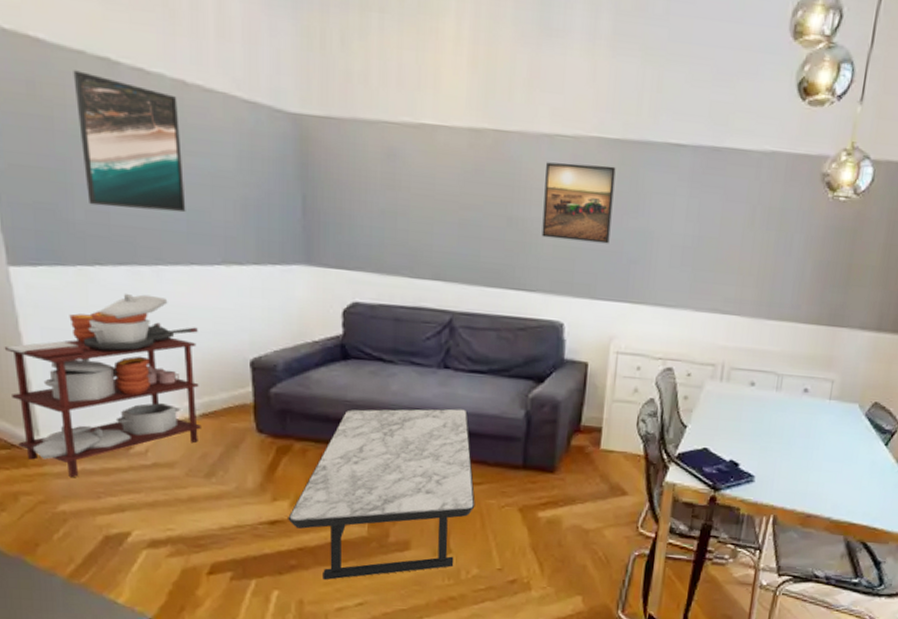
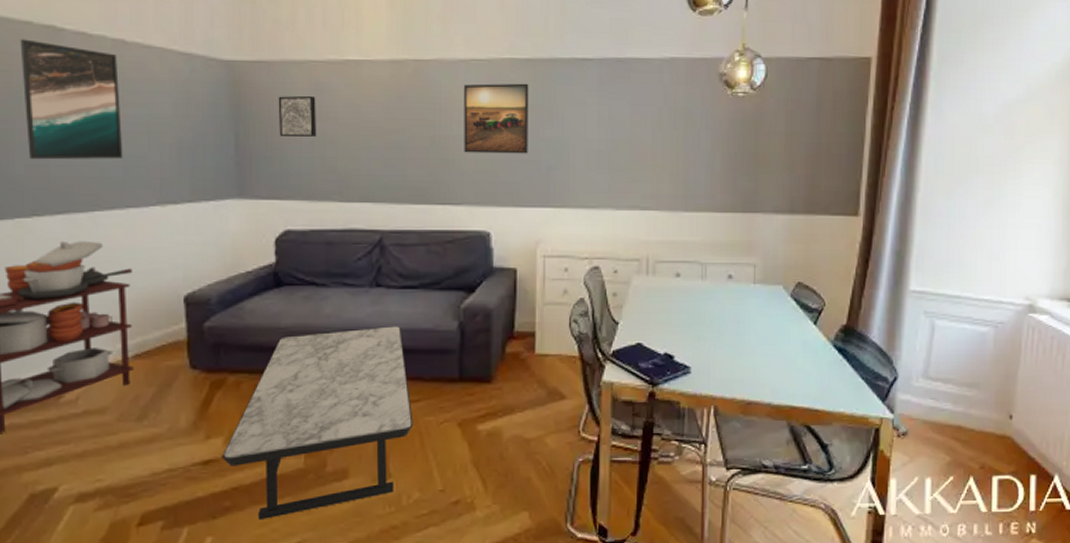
wall art: none [348,158,389,206] -> present [278,96,317,137]

